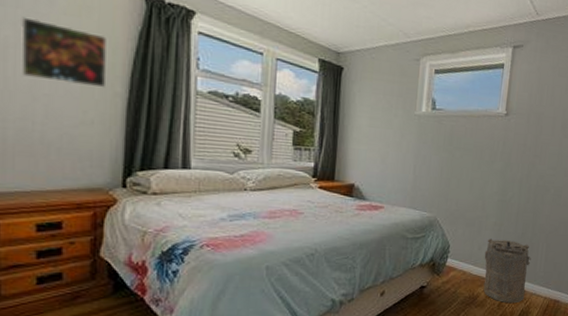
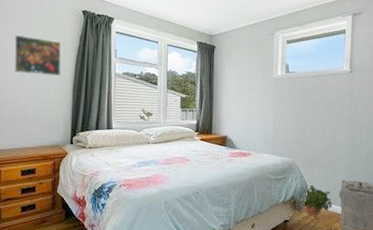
potted plant: none [443,244,477,284] -> present [302,185,333,219]

